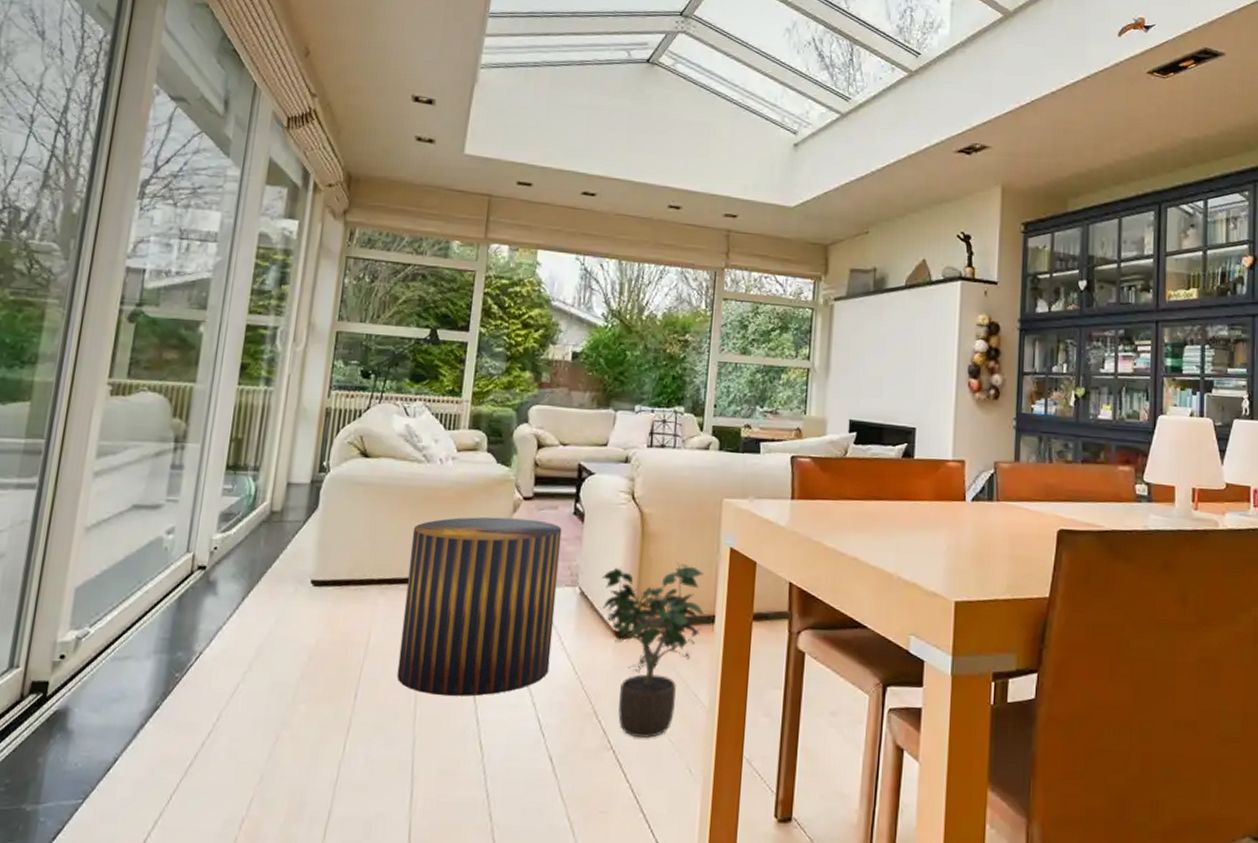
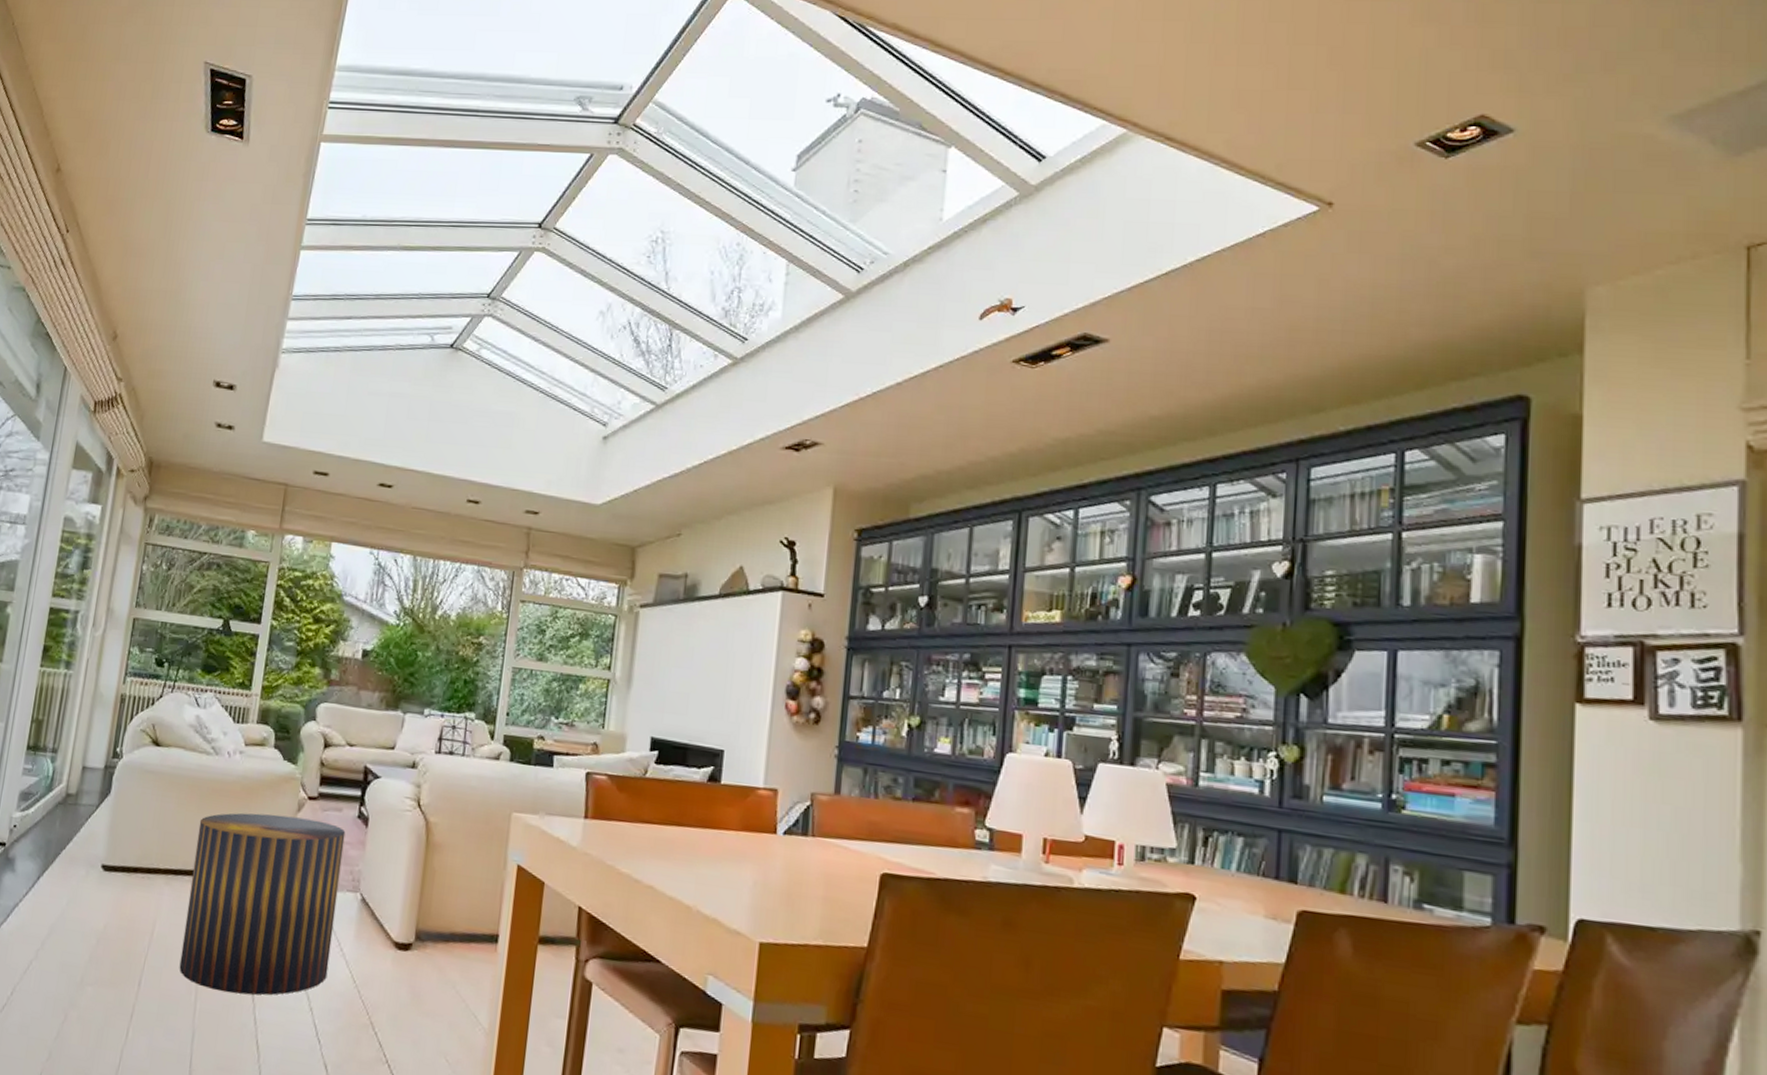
potted plant: present [601,562,705,739] -> none [383,876,489,1057]

